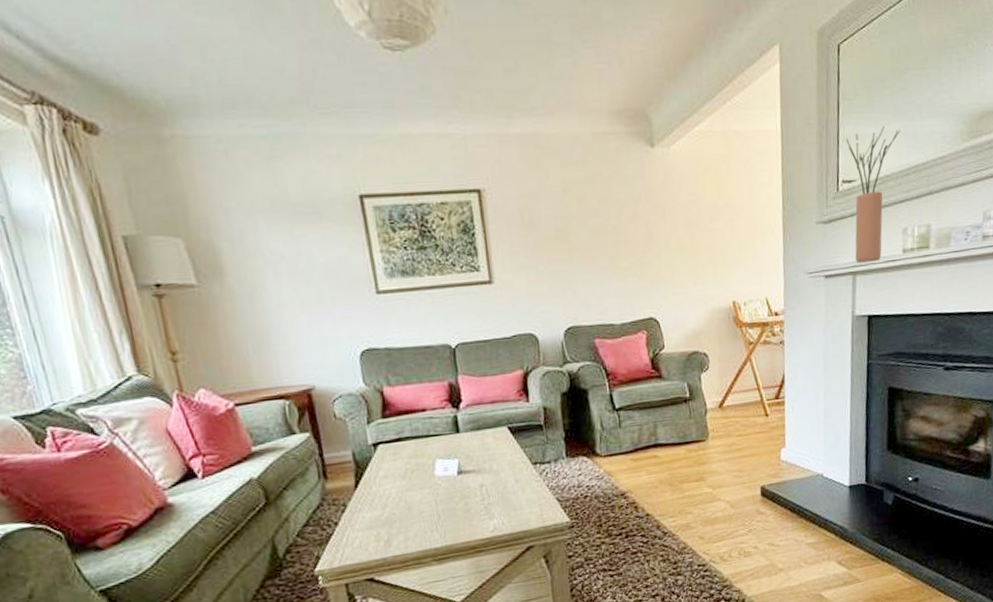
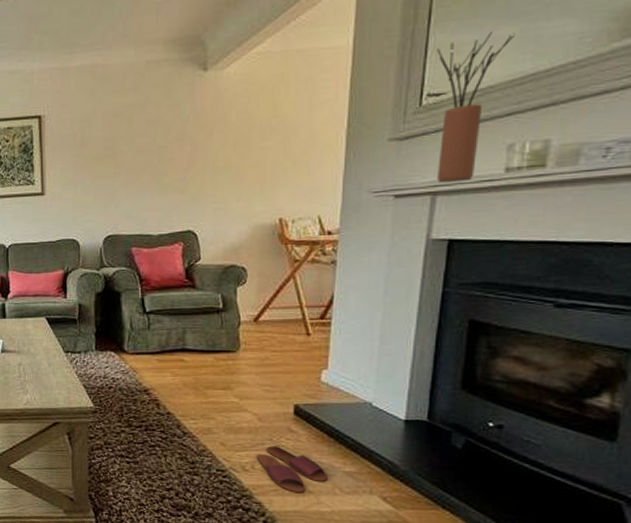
slippers: none [732,530,794,574] -> present [256,446,327,493]

